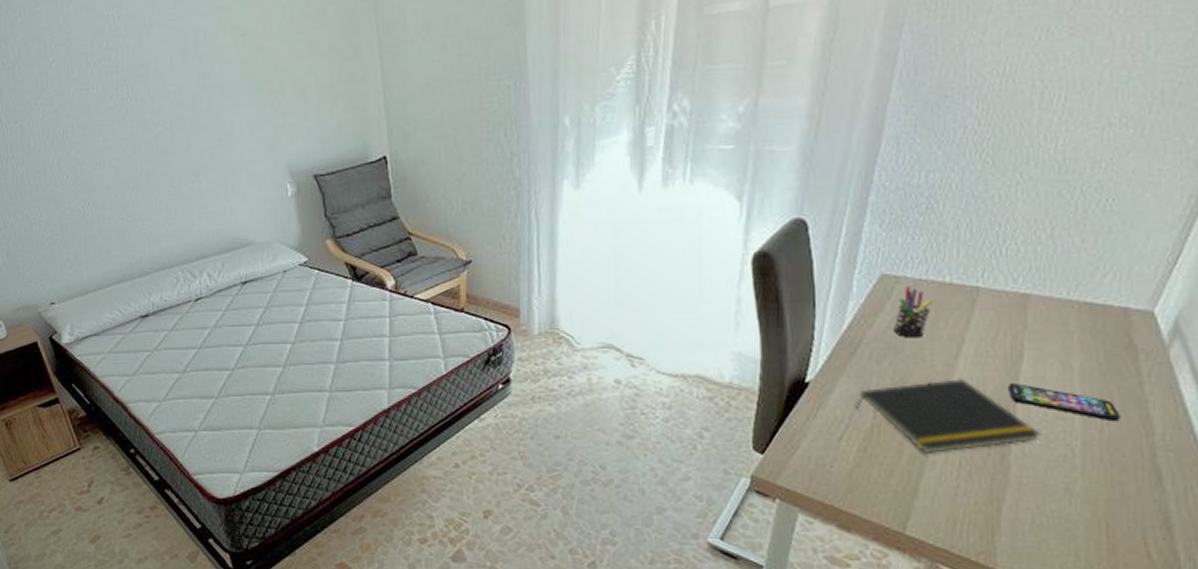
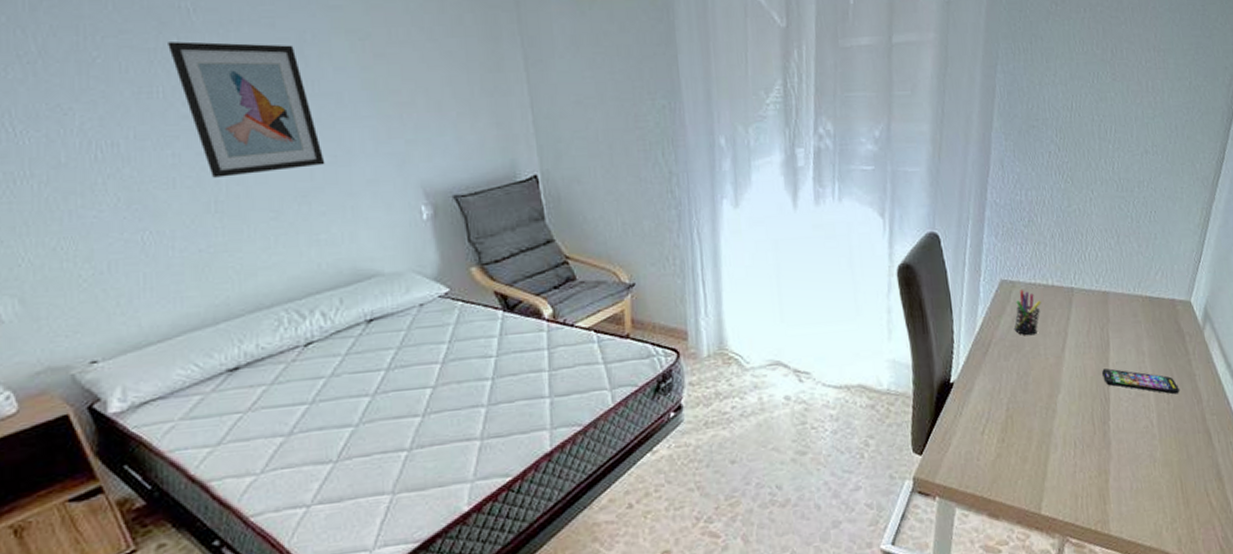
wall art: none [100,43,213,159] -> present [168,41,325,178]
notepad: present [855,379,1042,455] -> none [992,368,1130,439]

